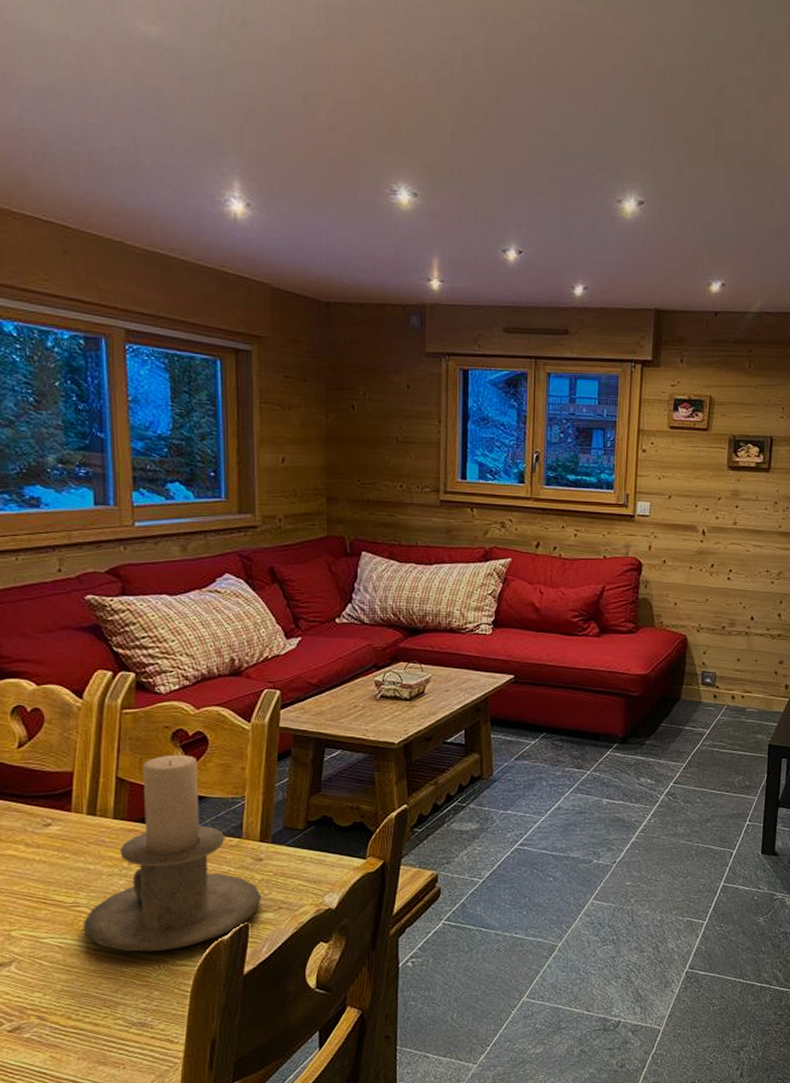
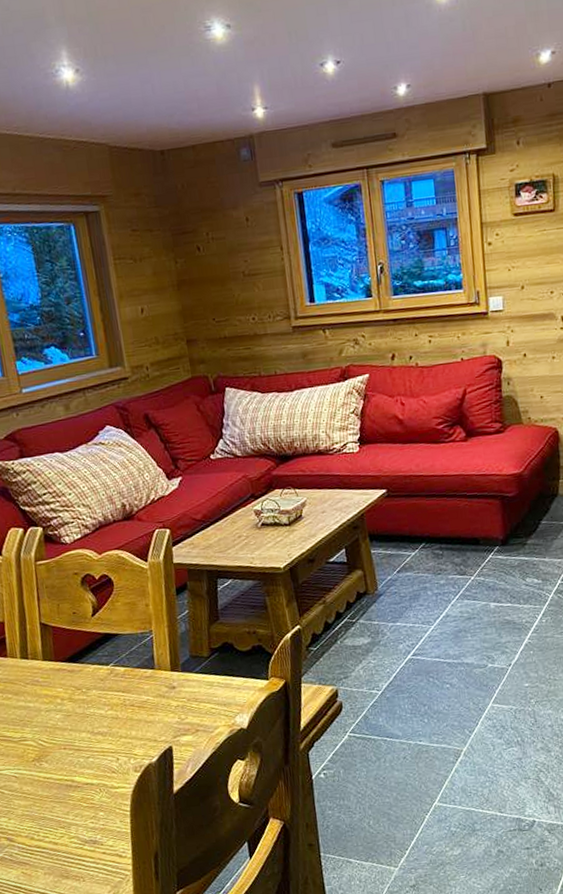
candle holder: present [83,754,262,952] -> none [31,597,180,778]

